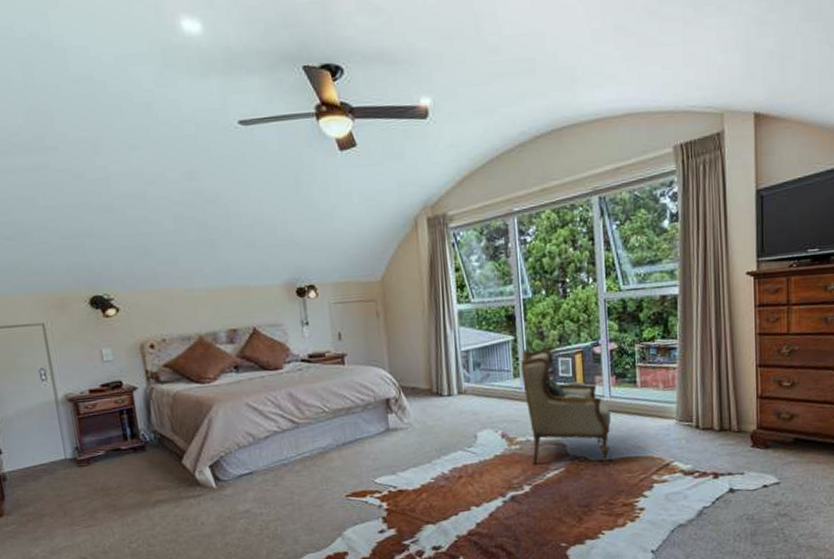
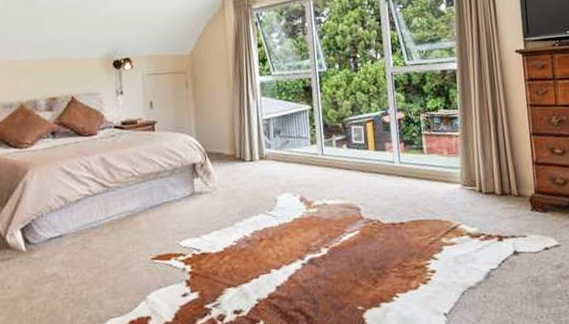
armchair: present [520,348,611,465] -> none [317,117,401,228]

